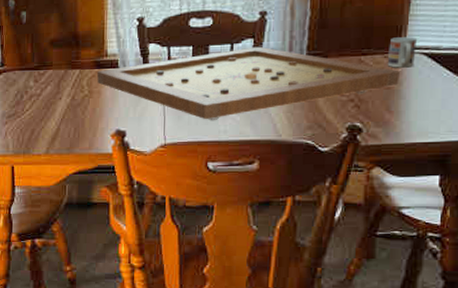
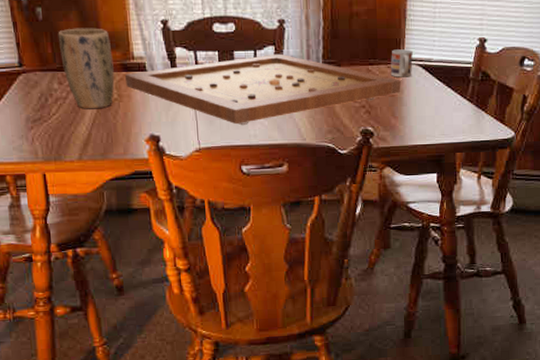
plant pot: none [38,28,87,105] -> present [58,28,115,109]

